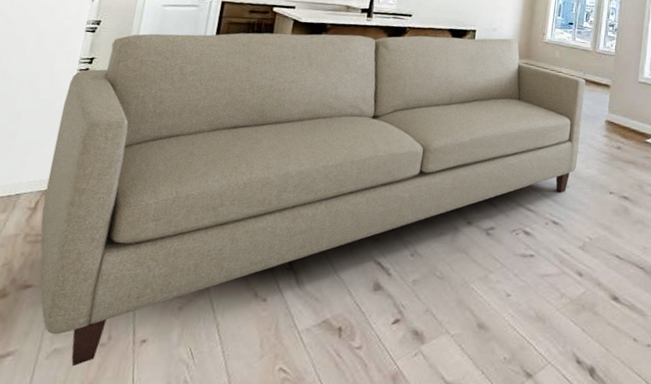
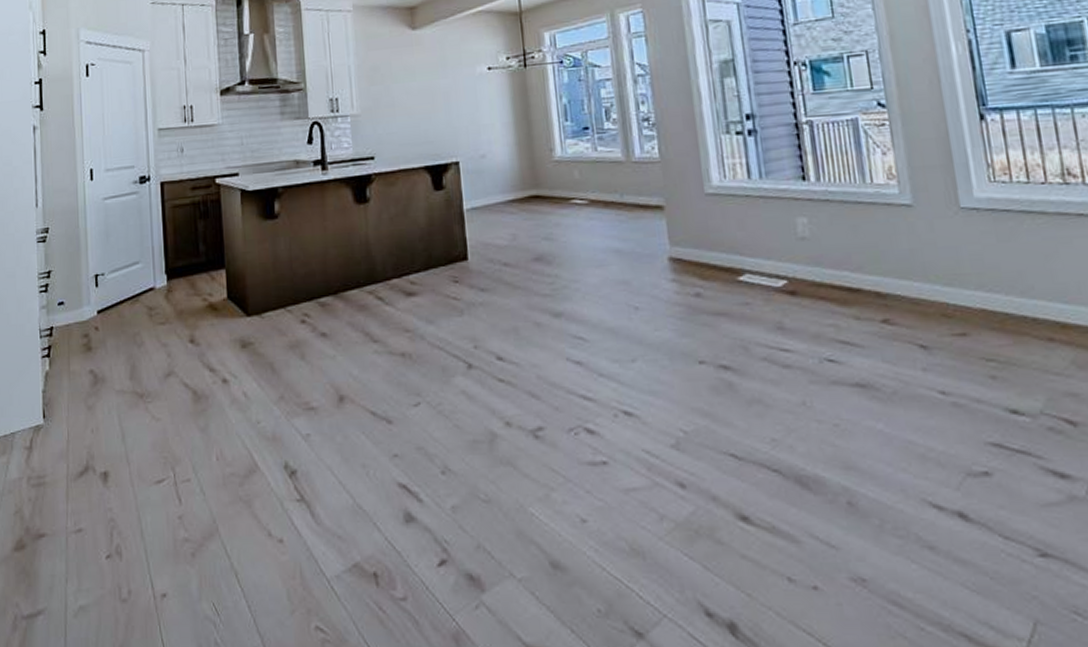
sofa: present [40,33,586,367] -> none [33,164,641,627]

